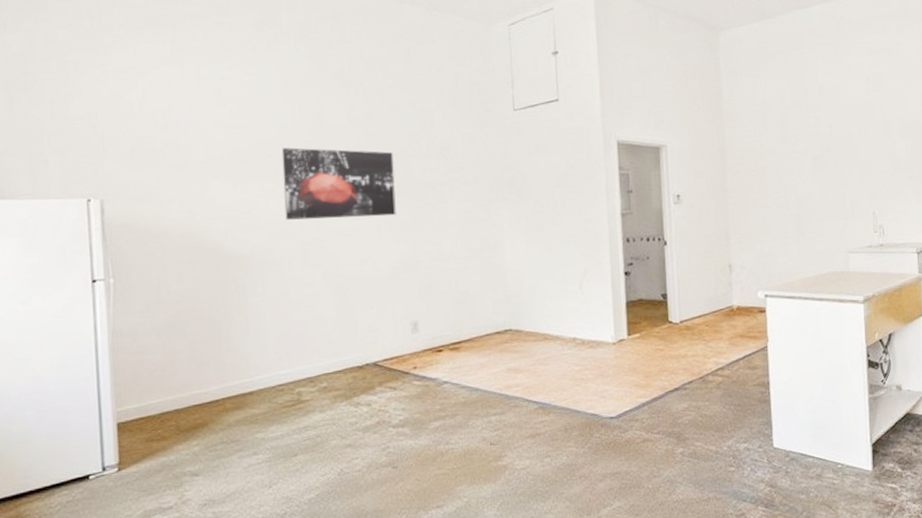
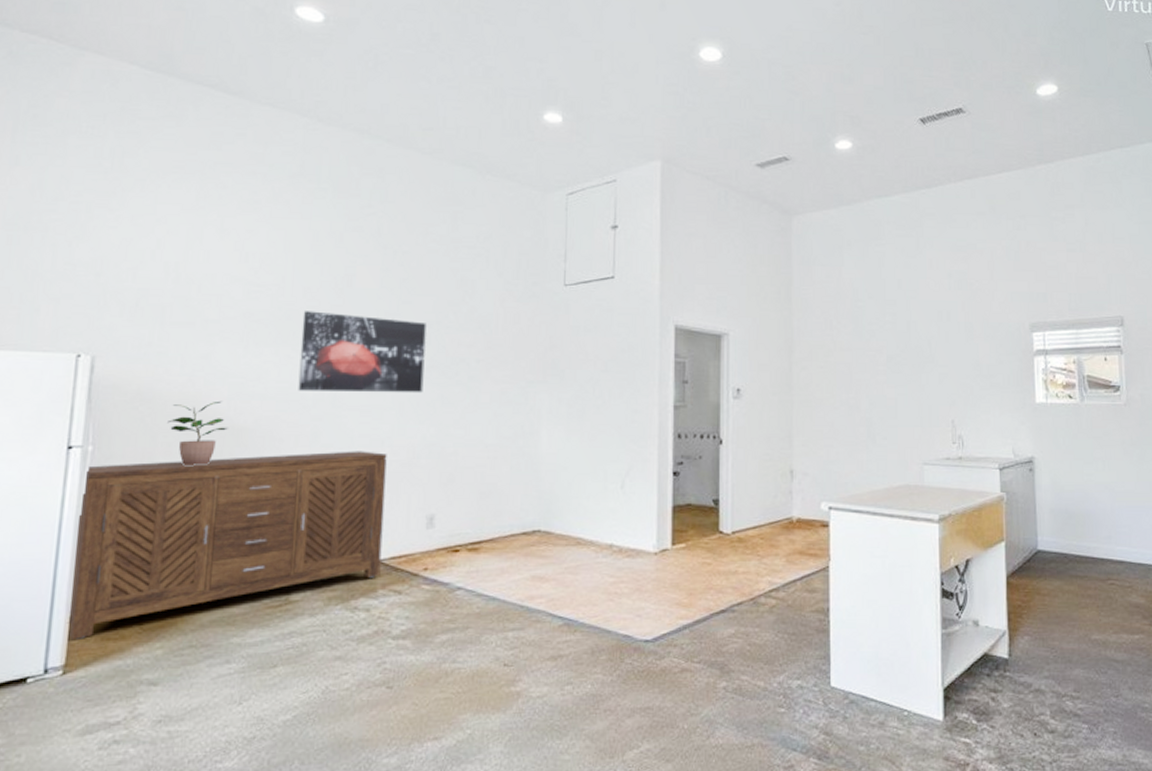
sideboard: none [111,269,376,442] -> present [66,451,387,639]
potted plant: none [175,232,228,291] -> present [167,400,228,465]

